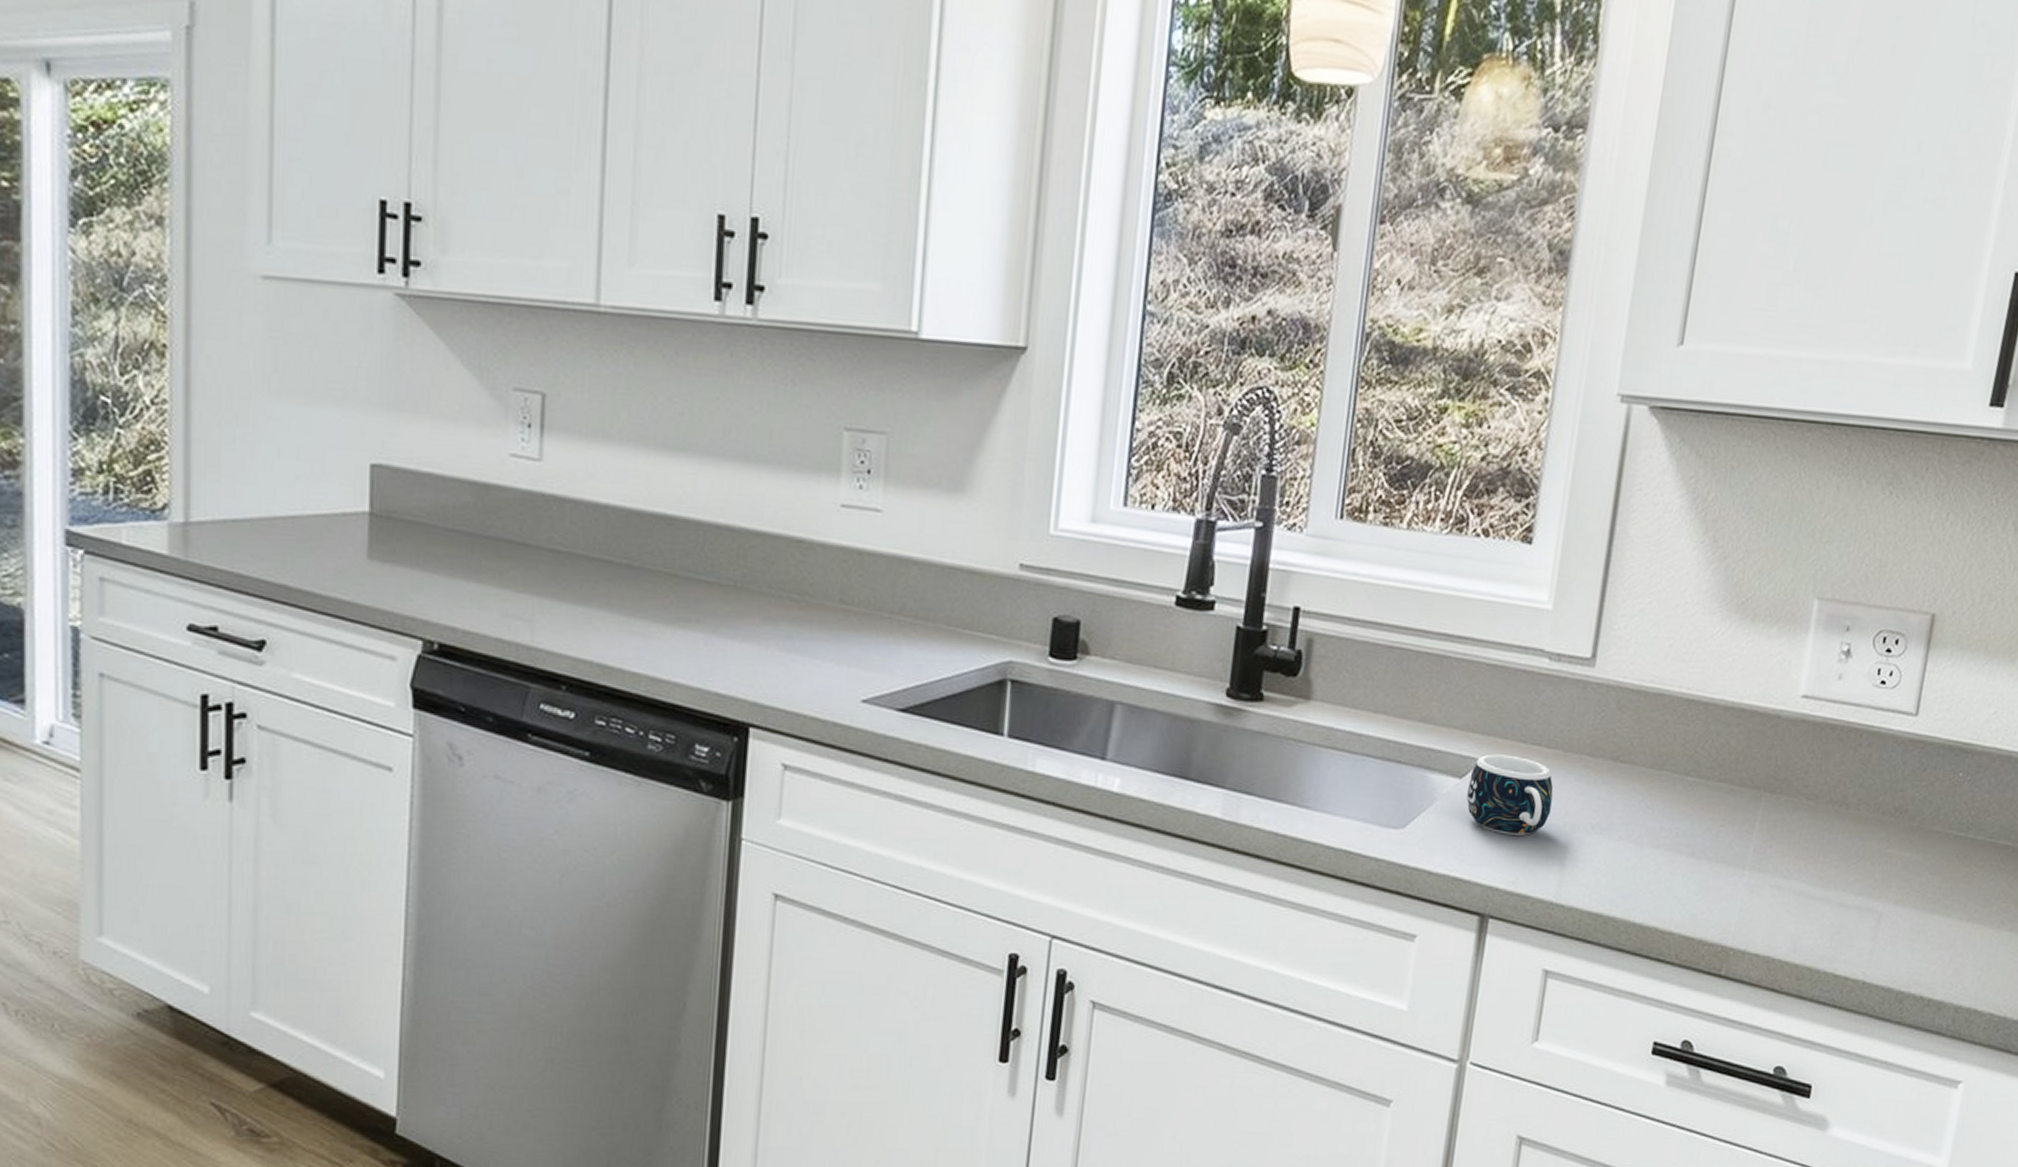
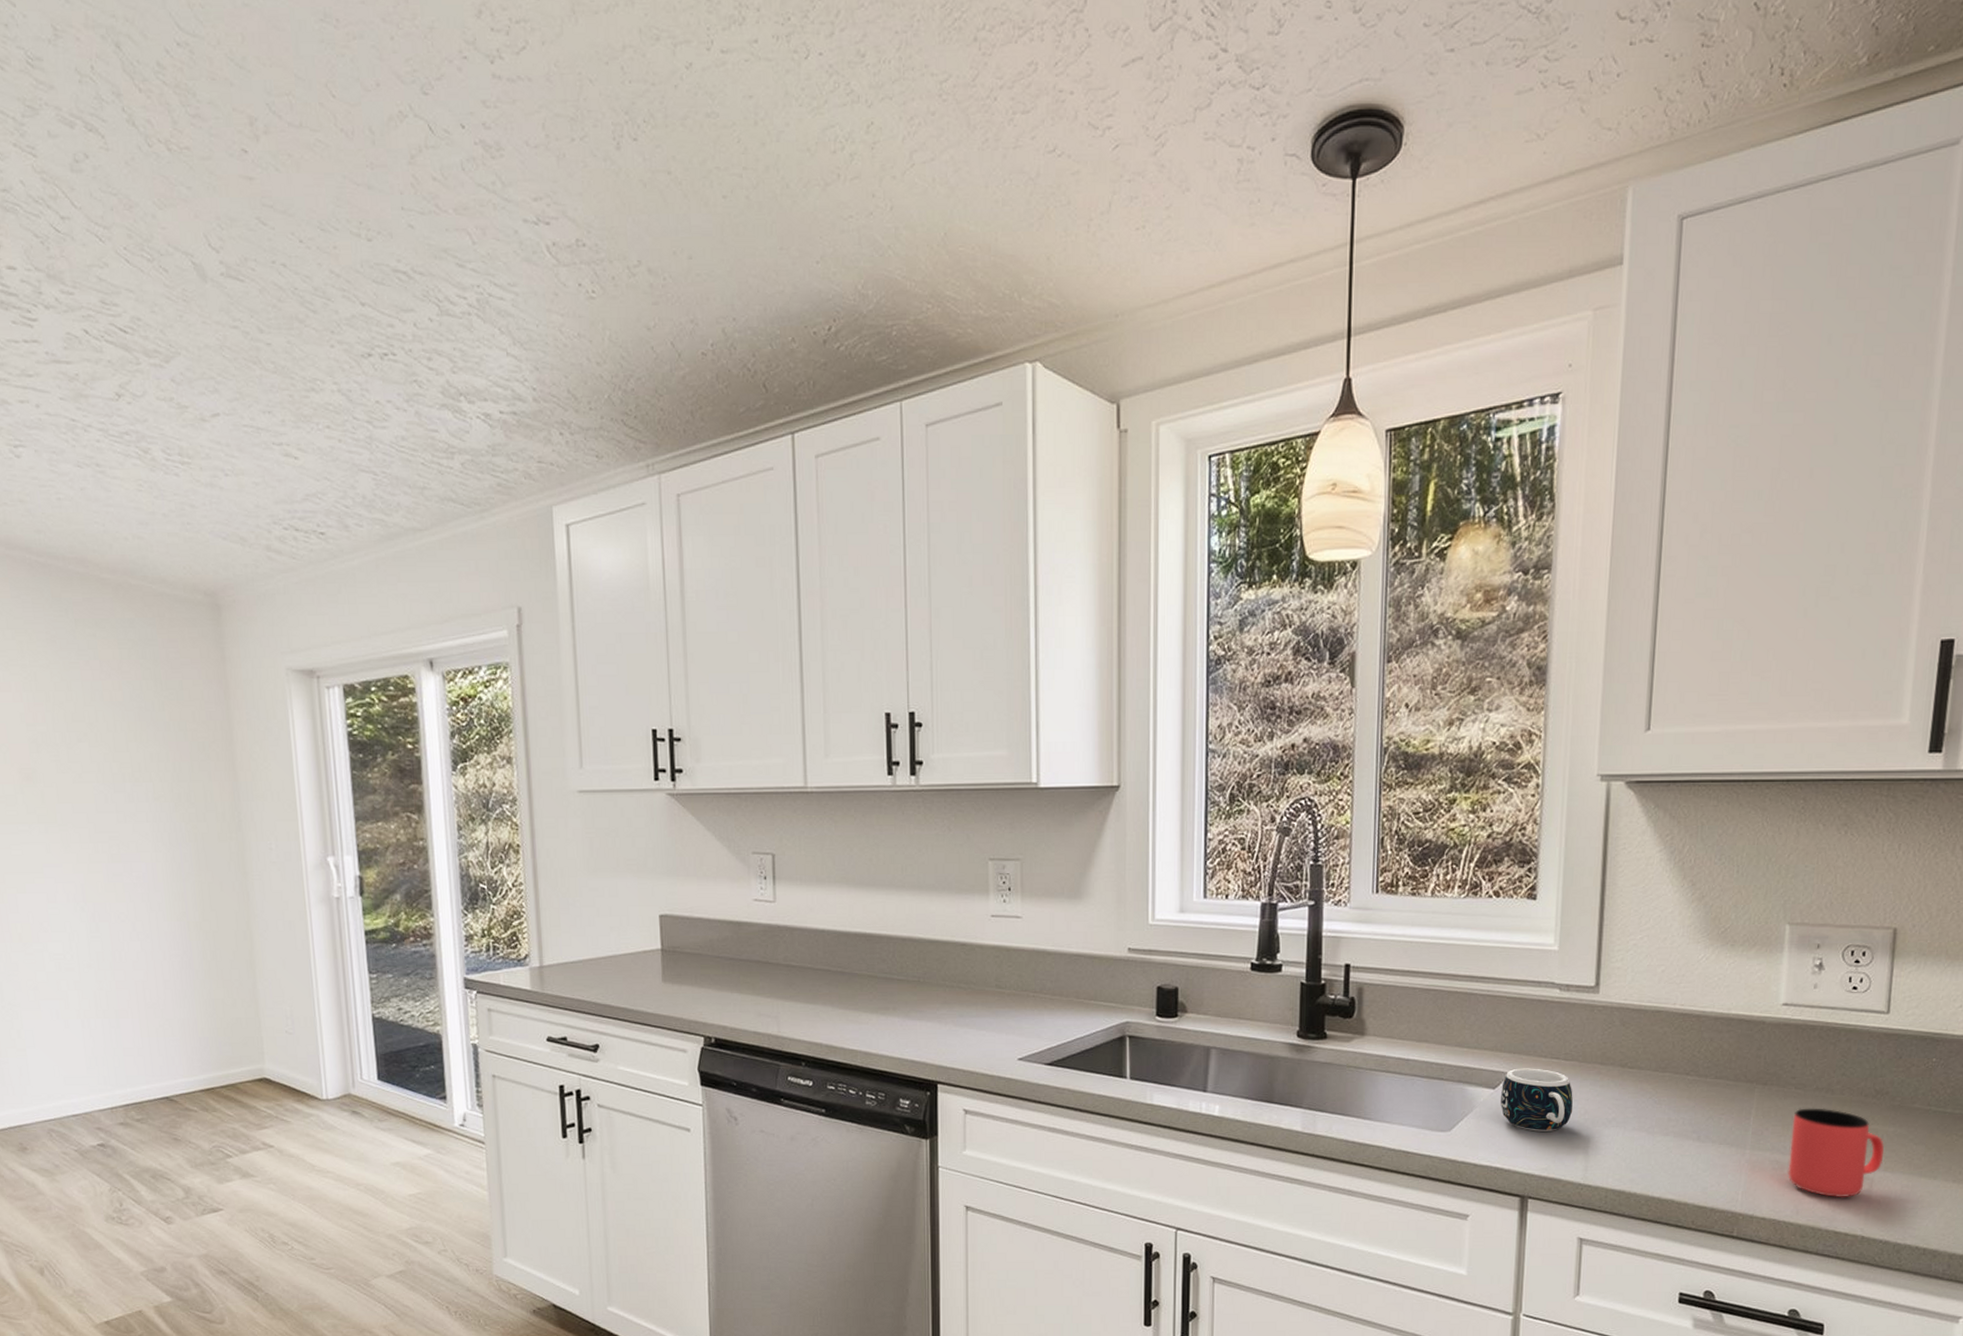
cup: none [1788,823,1898,935] -> present [1788,1108,1884,1198]

